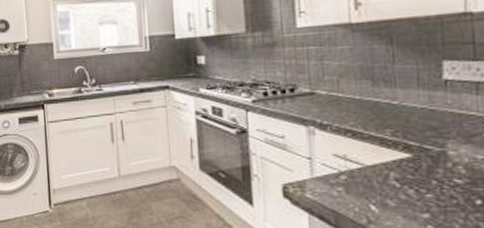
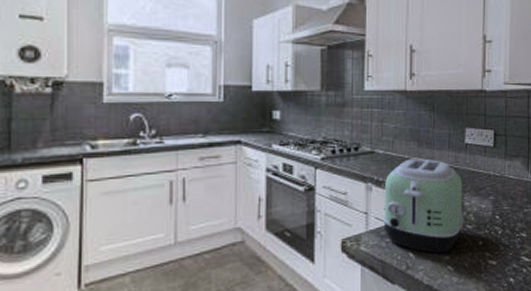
toaster: none [330,99,449,209] -> present [382,158,464,253]

